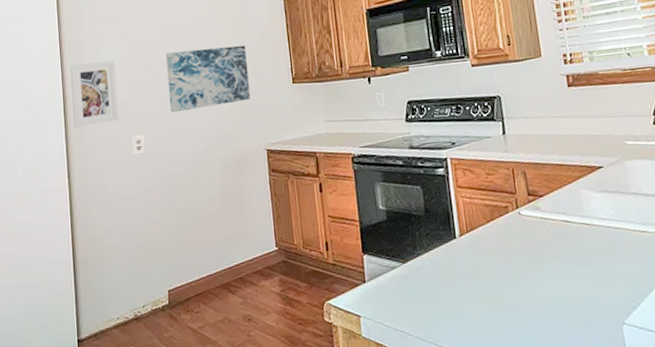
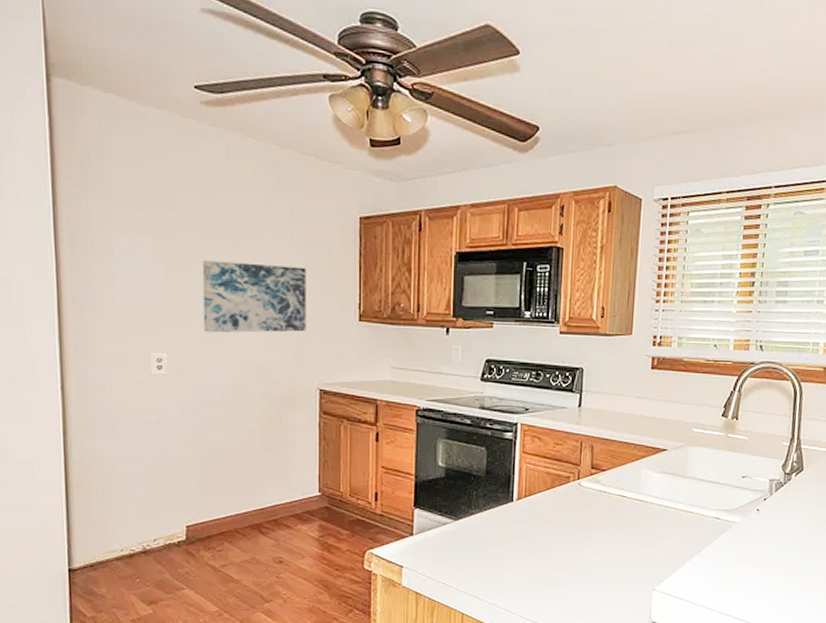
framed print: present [70,61,119,128] -> none [68,254,134,333]

